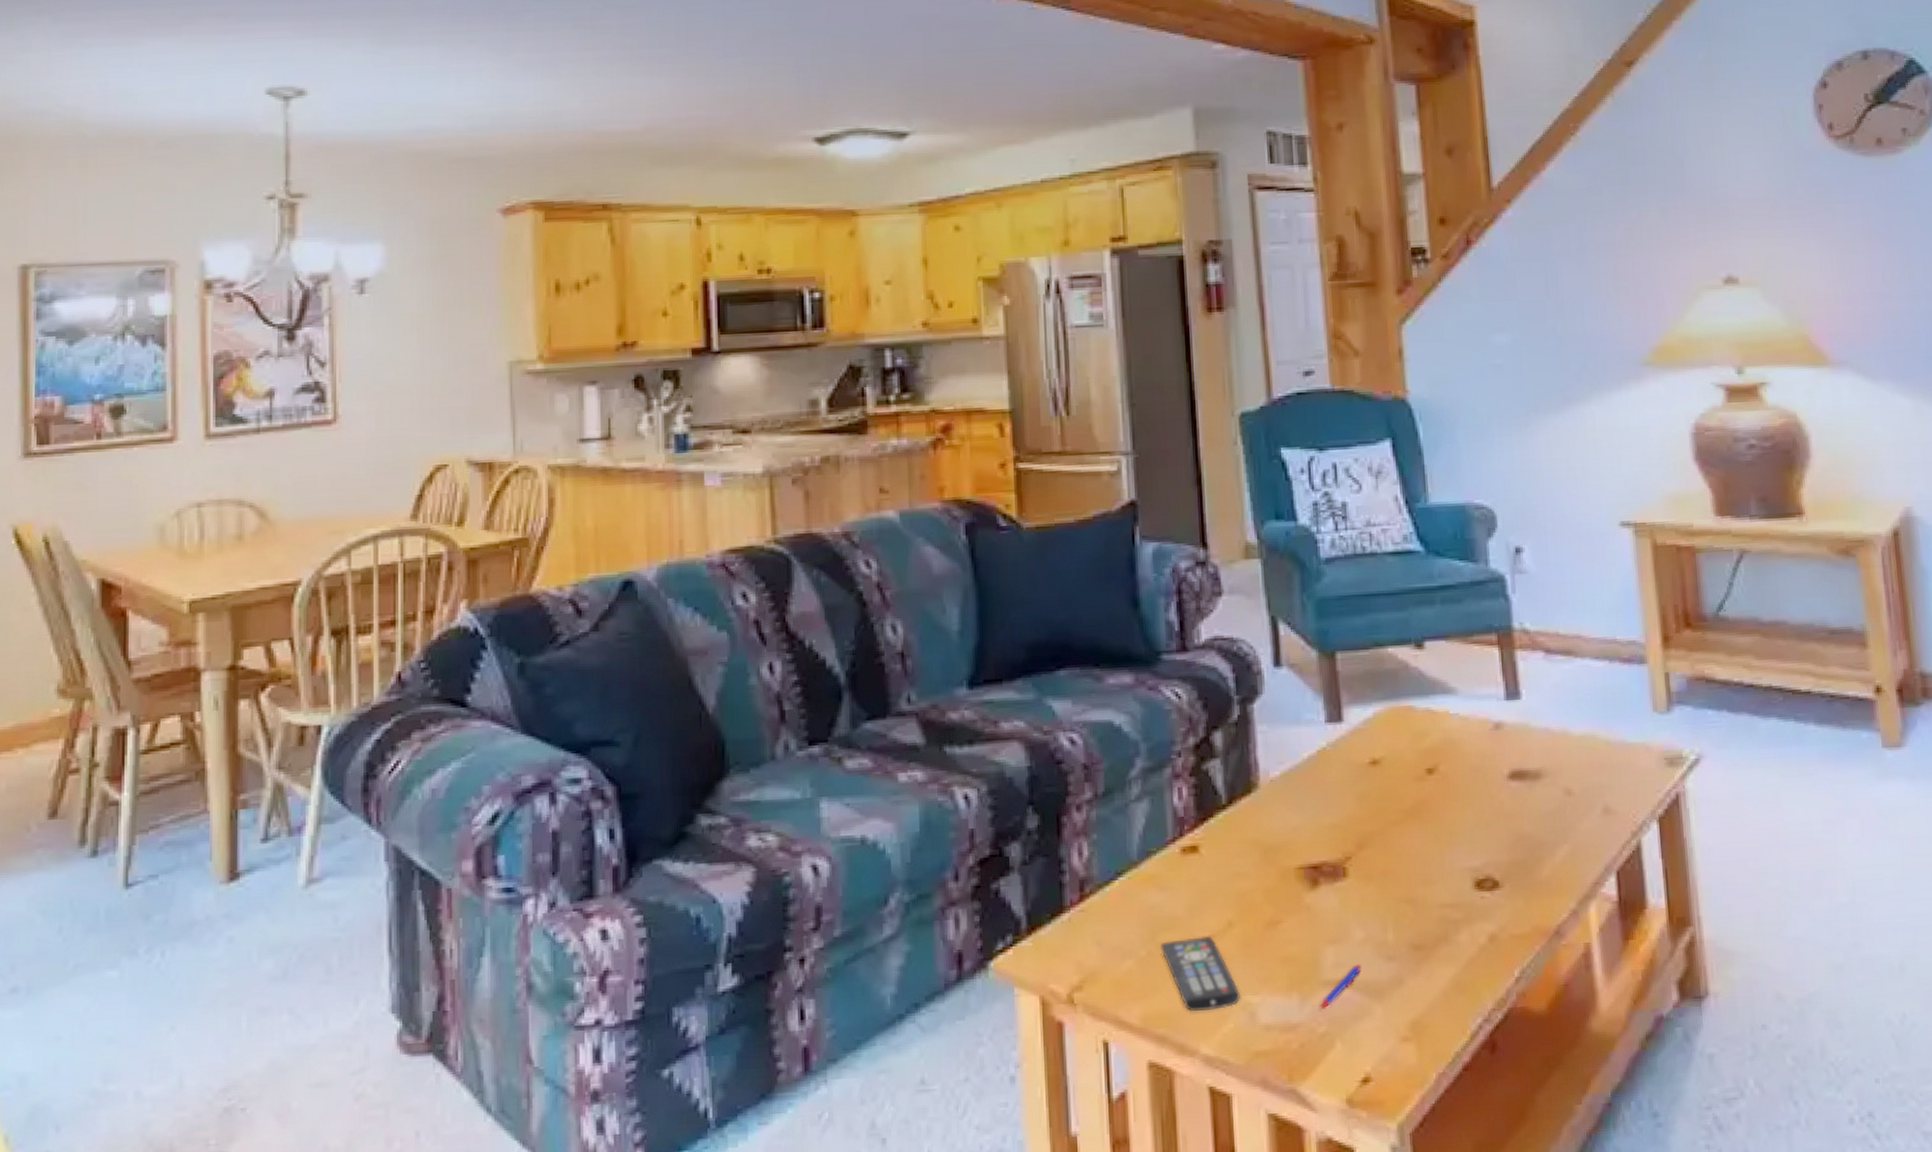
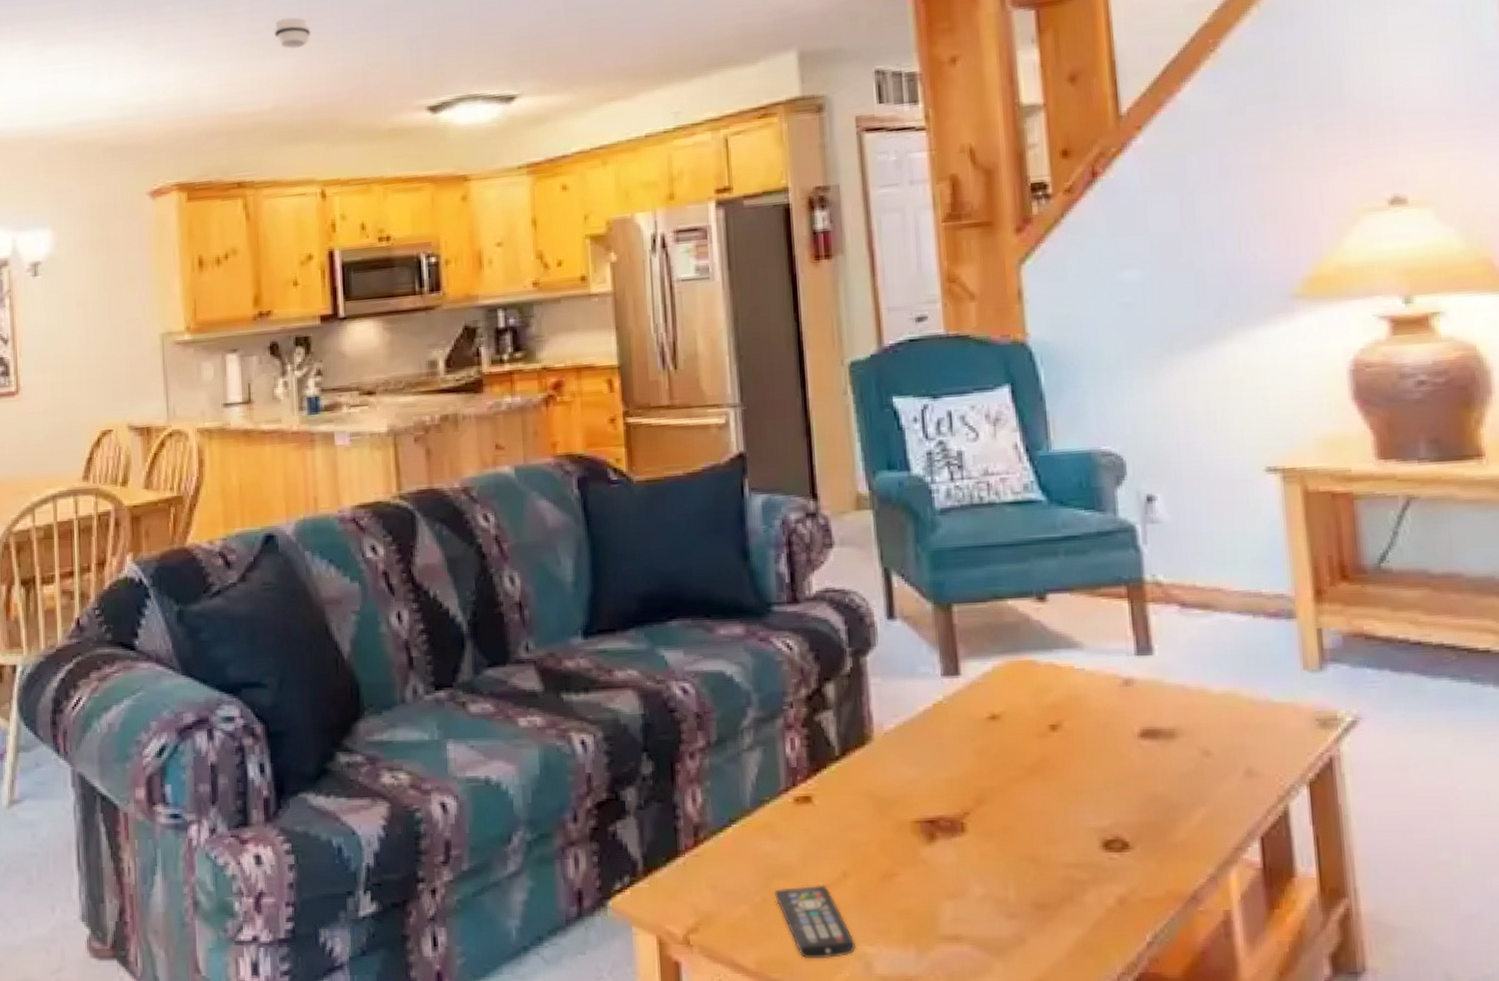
smoke detector: none [648,35,689,69] -> present [274,17,311,50]
pen: present [1319,964,1361,1010] -> none [937,920,981,964]

